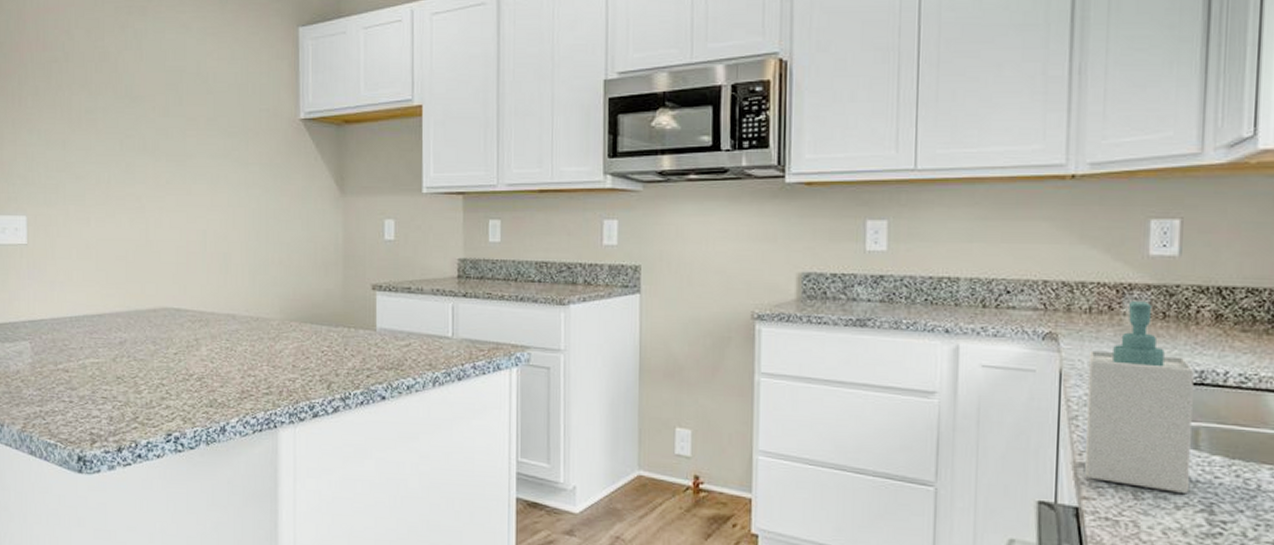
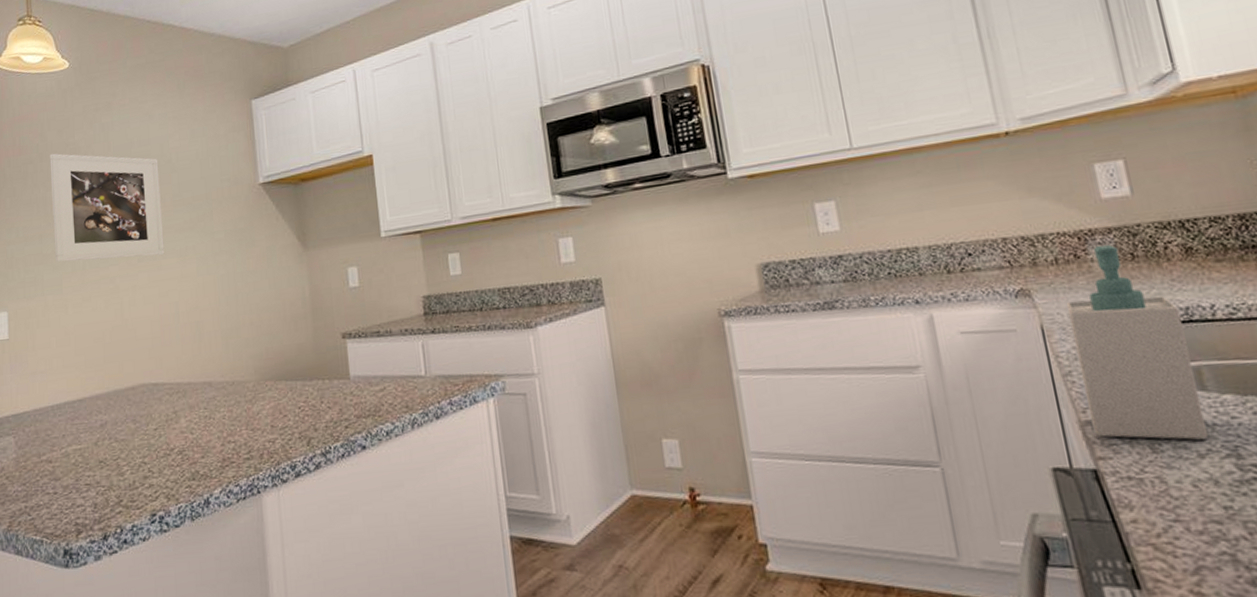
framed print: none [76,54,195,180] -> present [49,153,165,262]

